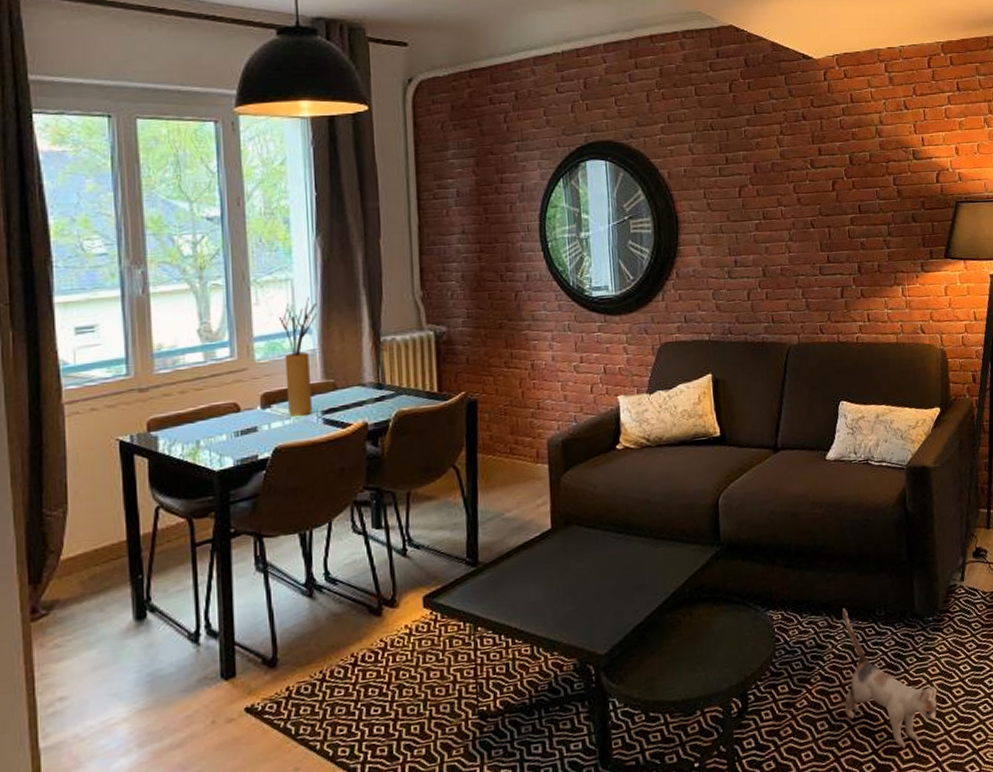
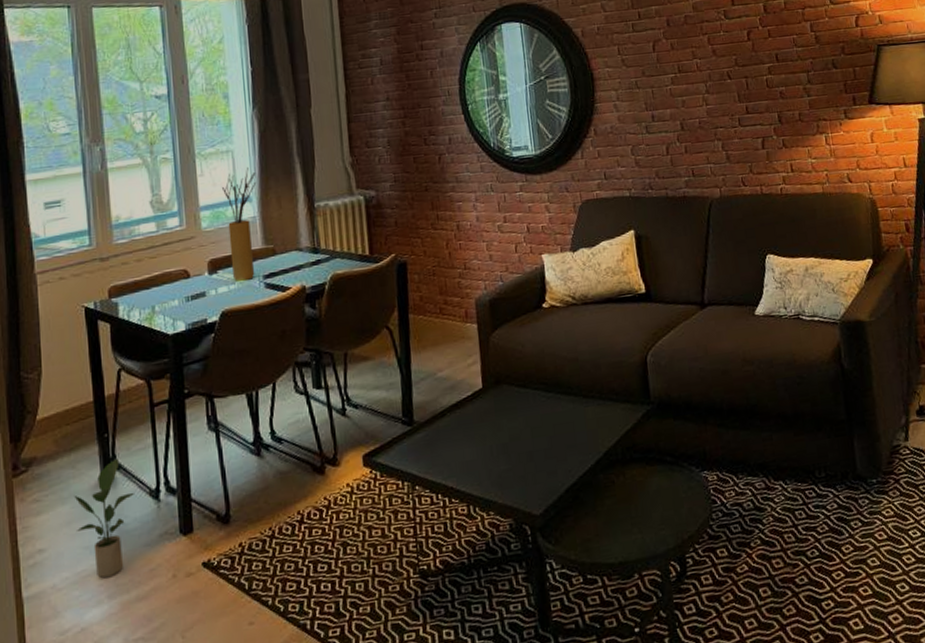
potted plant: none [101,600,172,726] -> present [74,458,136,578]
pet: present [842,608,937,748] -> none [780,469,887,618]

